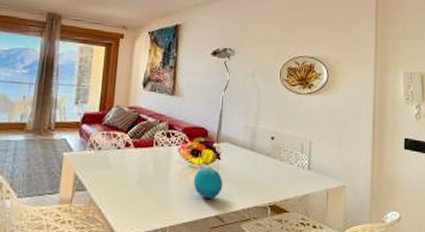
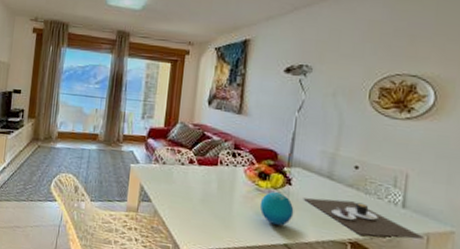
place setting: none [230,168,325,199] -> present [303,198,425,240]

